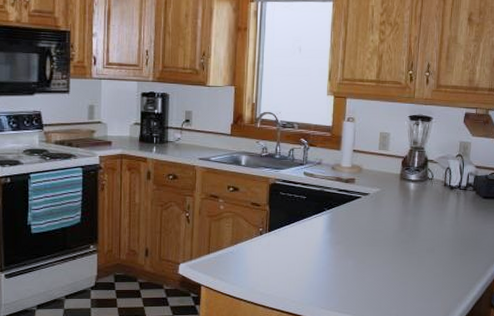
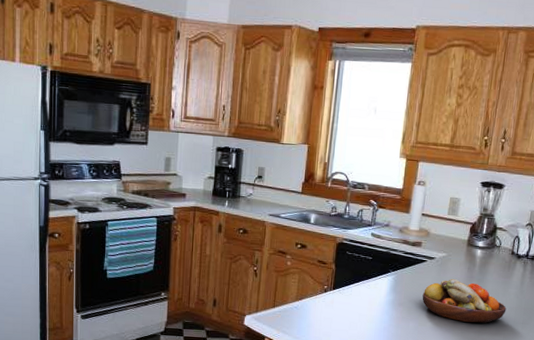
fruit bowl: none [359,214,444,257] -> present [422,279,507,323]

